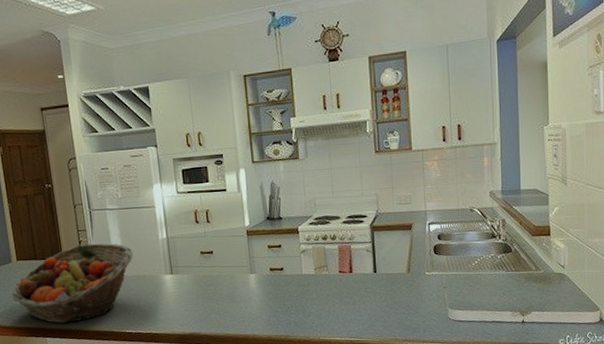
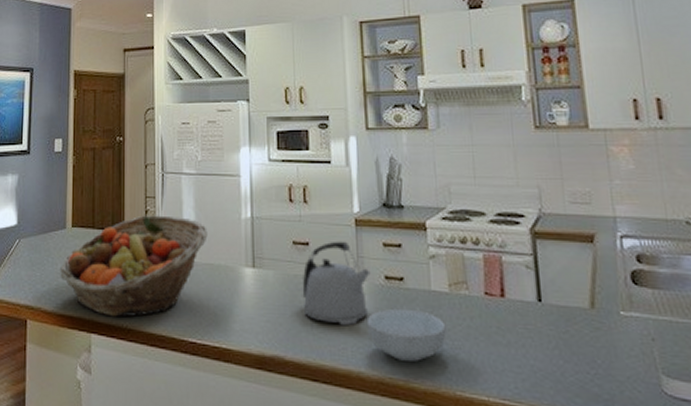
kettle: none [209,247,260,306] -> present [302,241,371,326]
cereal bowl: none [258,288,313,323] -> present [366,308,446,361]

